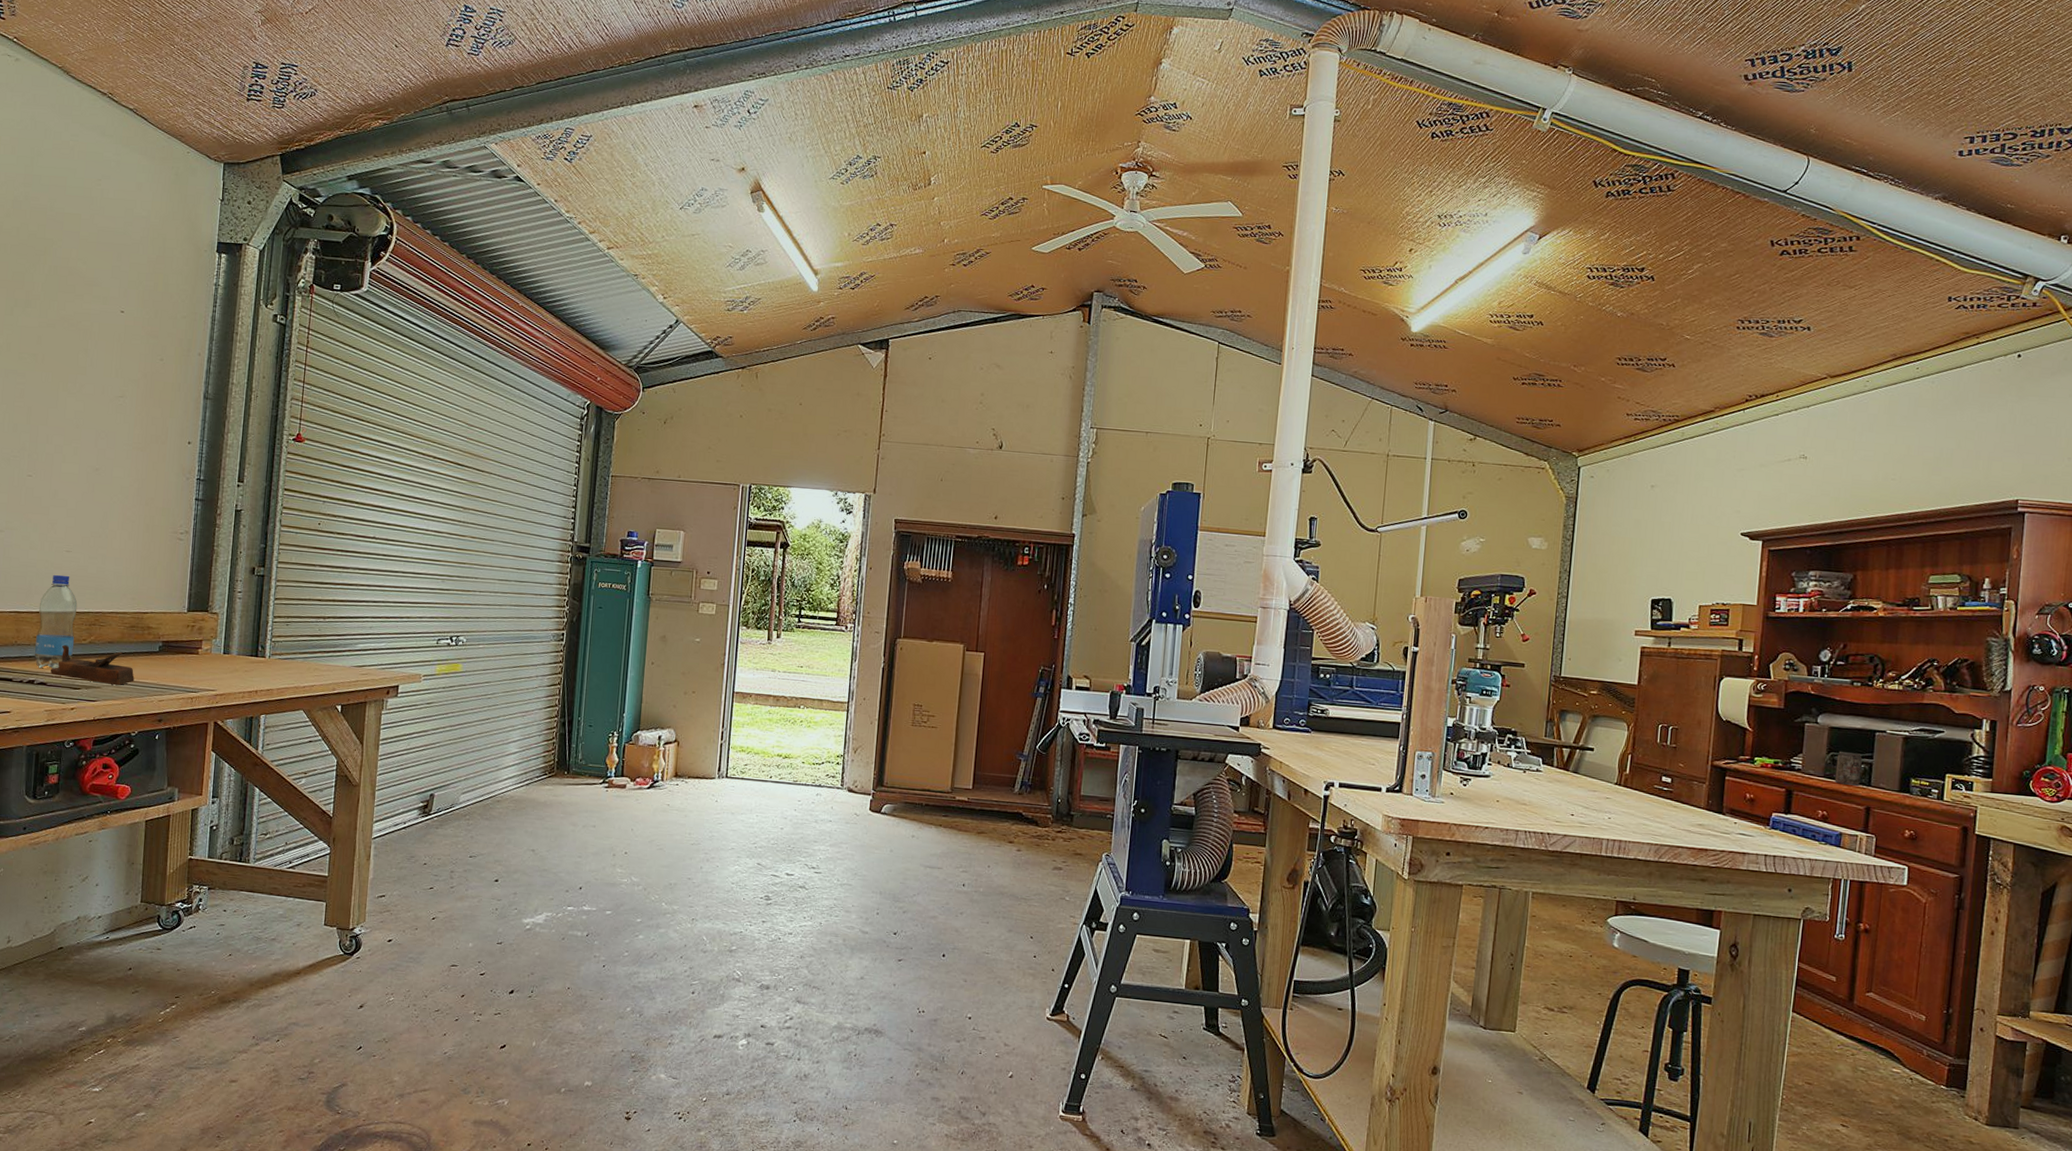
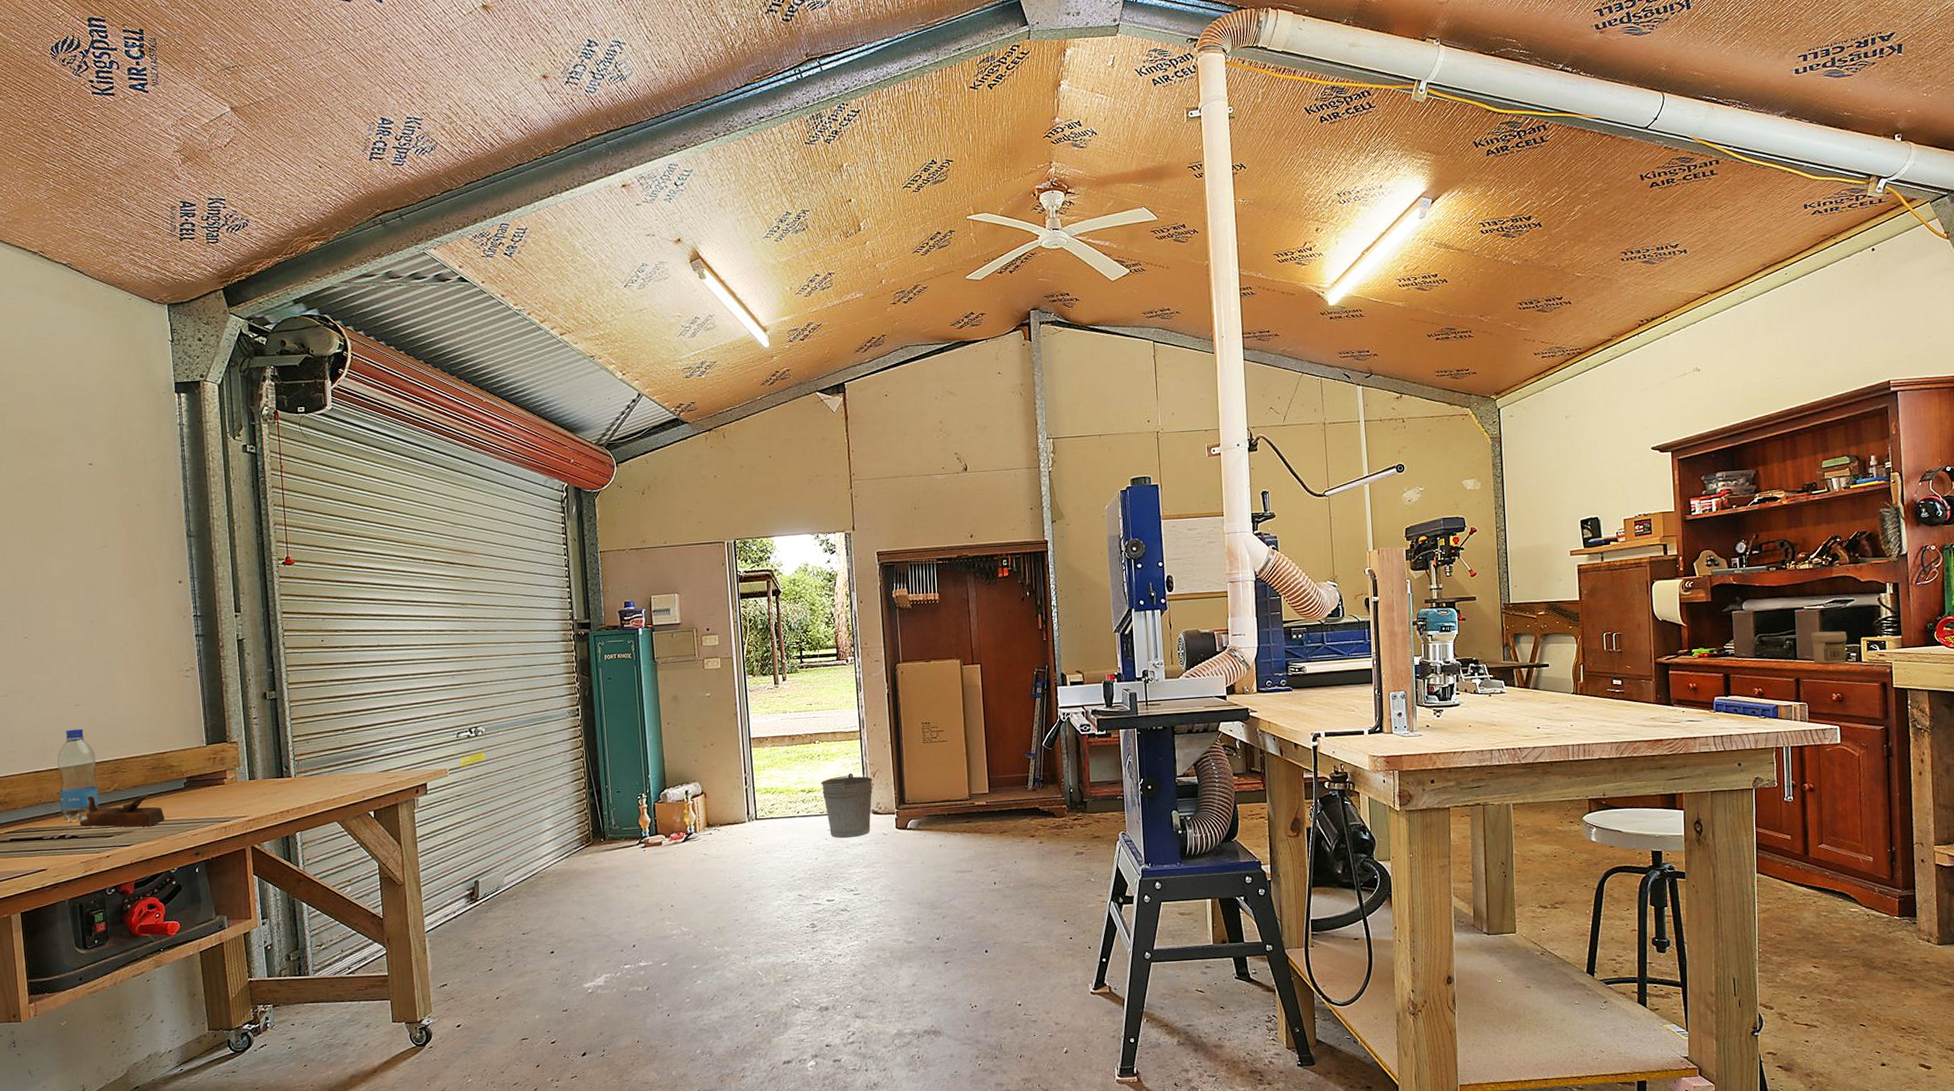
bucket: none [799,745,854,813] -> present [821,773,873,839]
can: present [1834,751,1863,786] -> none [1764,631,1787,662]
jar: none [1889,760,1931,799] -> present [1810,631,1847,664]

